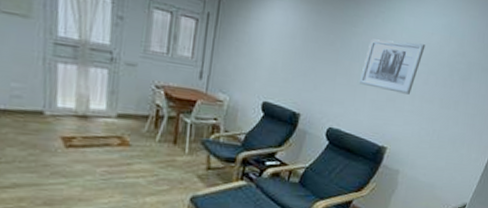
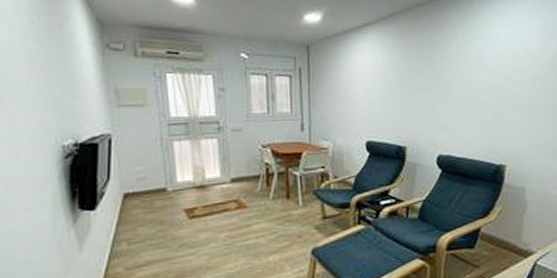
wall art: present [358,38,426,95] -> none [460,52,524,107]

